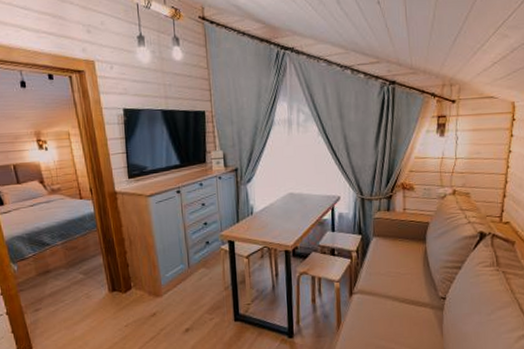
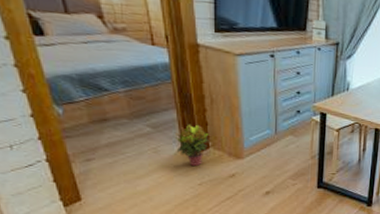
potted plant: none [101,266,131,309] -> present [174,124,209,167]

